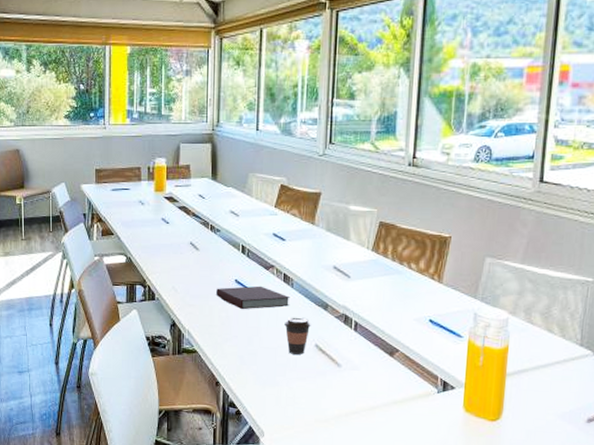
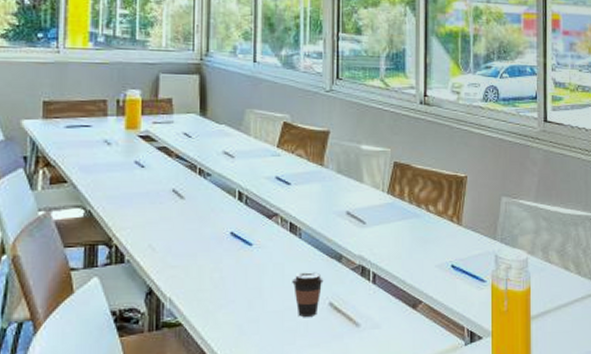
notebook: present [216,285,290,309] -> none [207,238,298,267]

